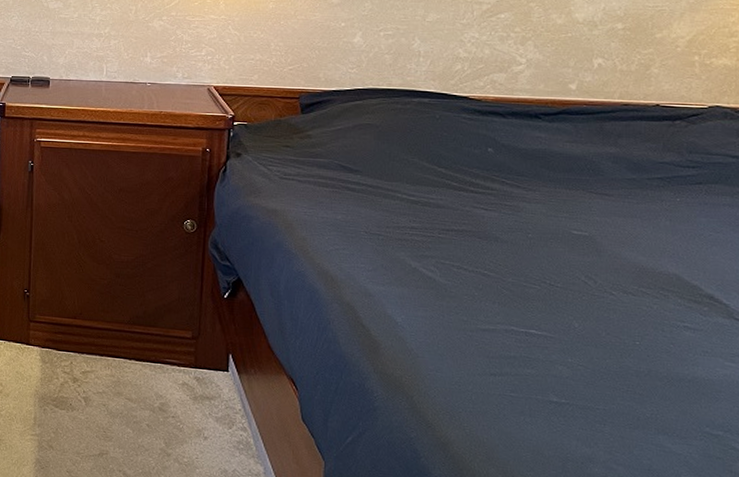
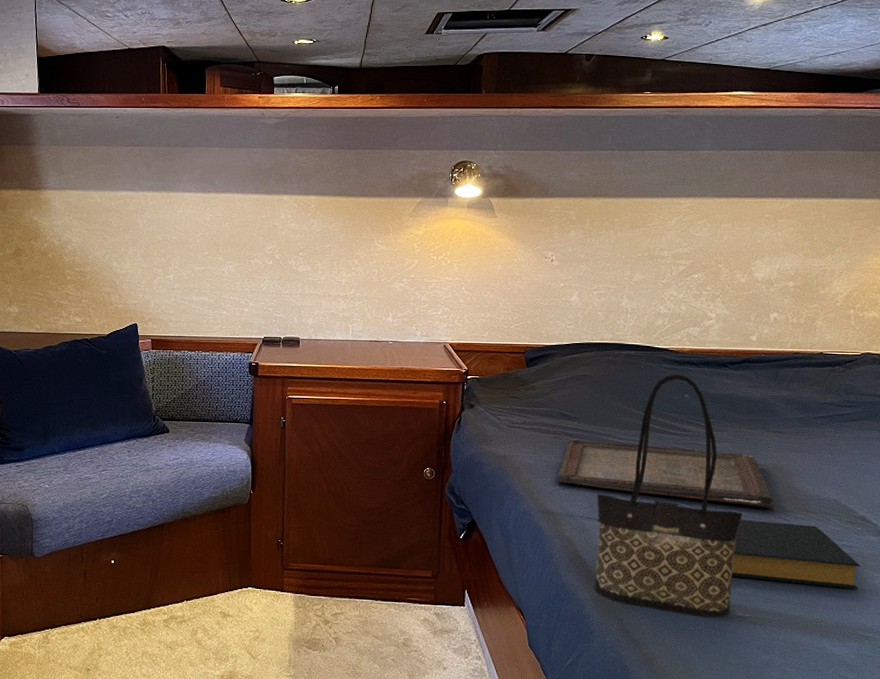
serving tray: none [335,193,598,281] -> present [556,438,774,509]
tote bag: none [378,125,558,402] -> present [594,374,742,618]
hardback book: none [545,291,708,379] -> present [731,519,861,589]

